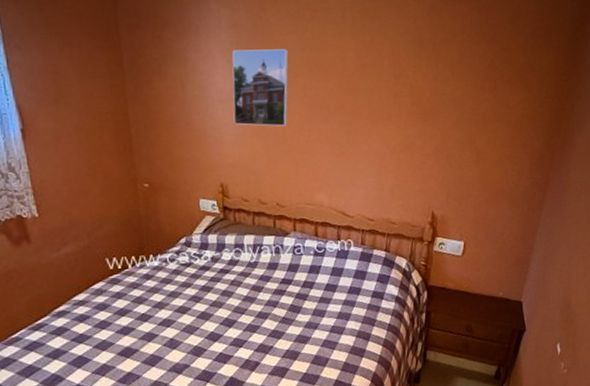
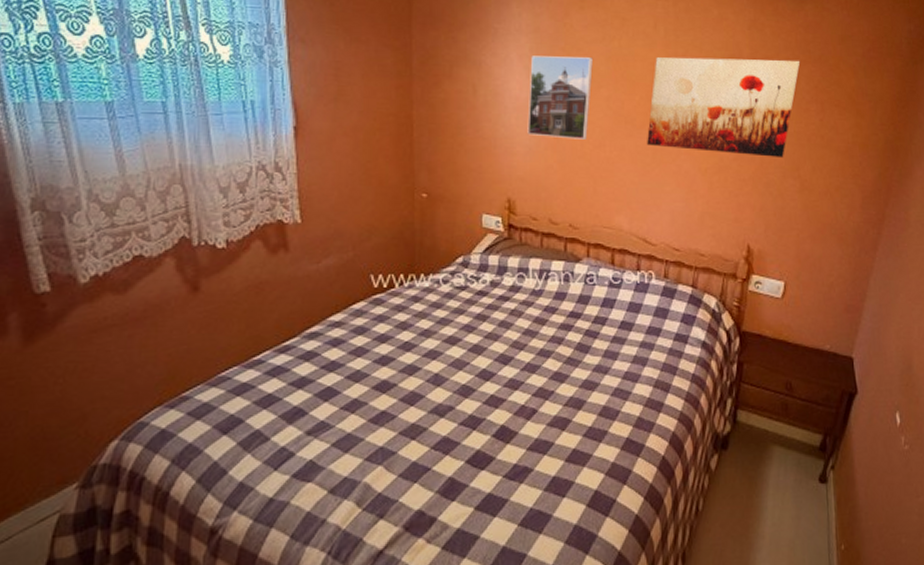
wall art: none [341,41,476,133] -> present [647,57,801,158]

